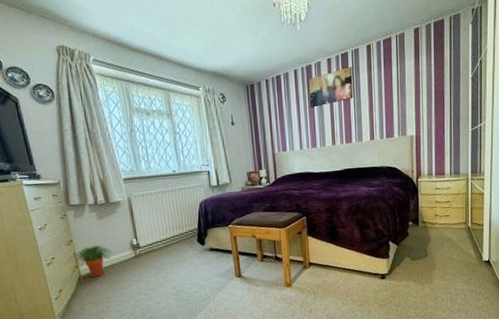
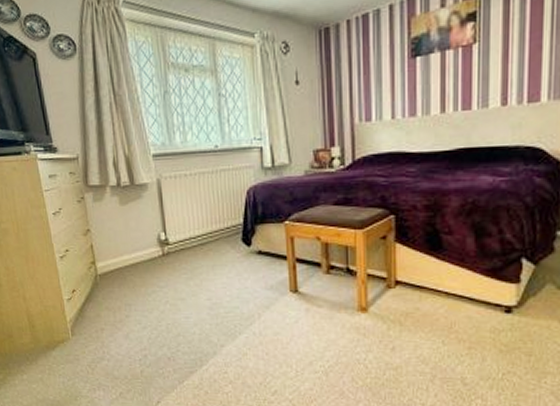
potted plant: present [74,245,113,277] -> none [90,238,136,277]

